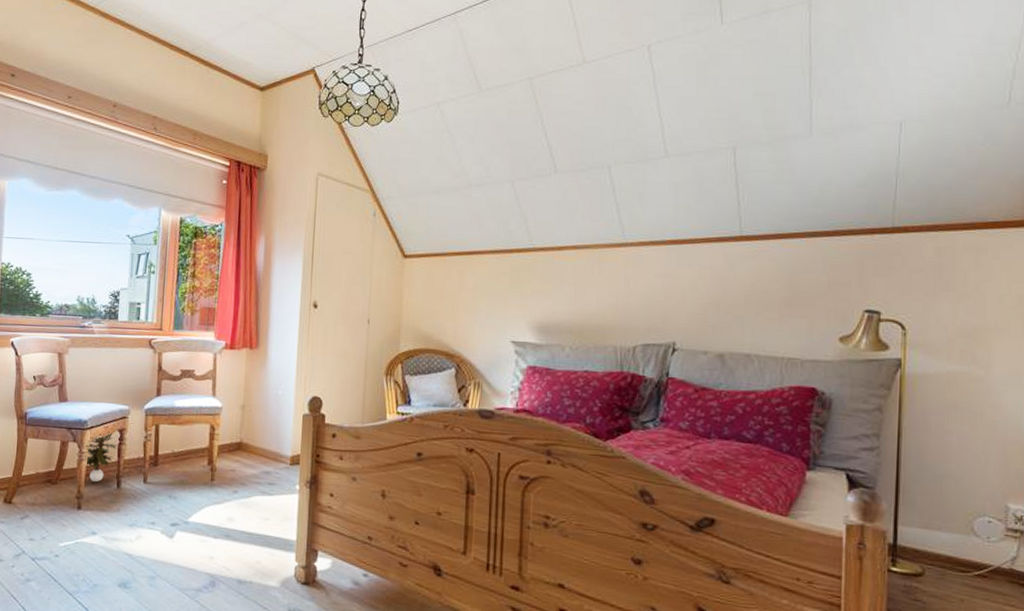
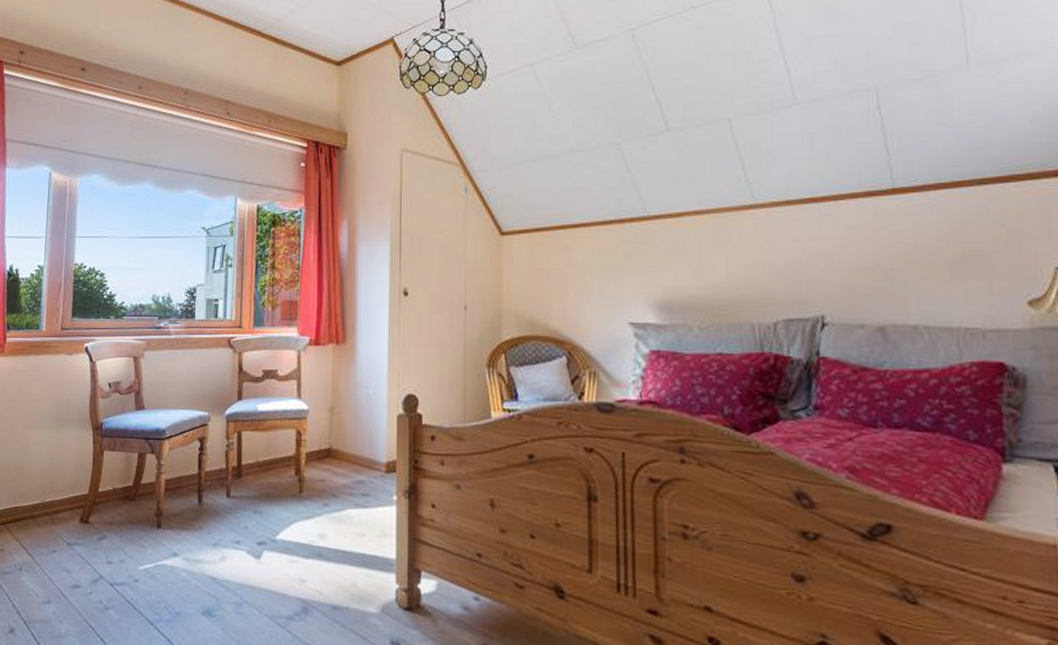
potted plant: present [85,431,118,482] -> none [164,440,198,497]

